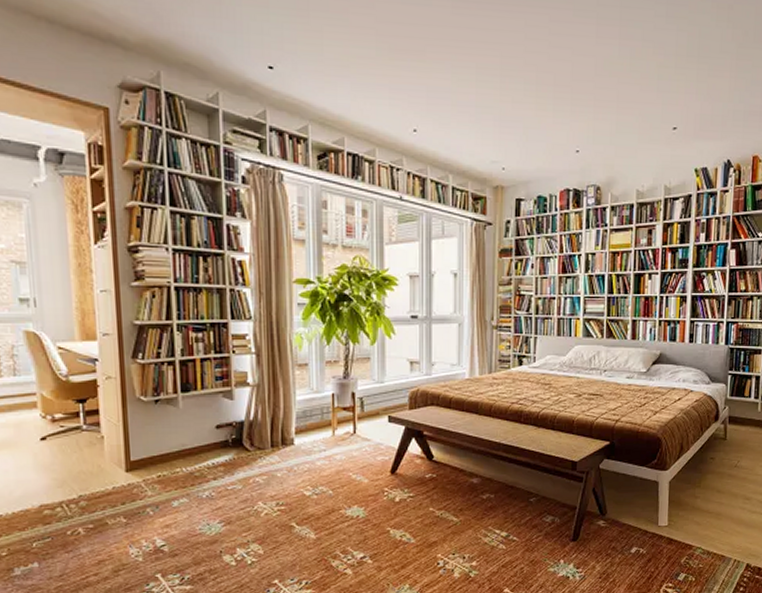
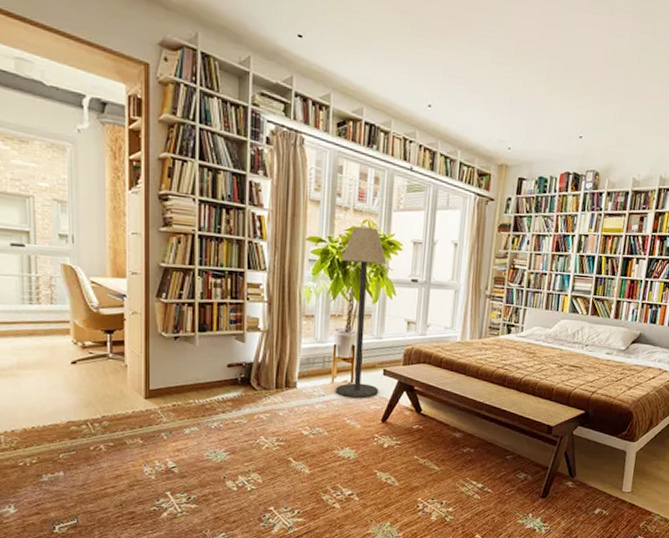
floor lamp: none [332,264,385,450] -> present [336,226,387,398]

